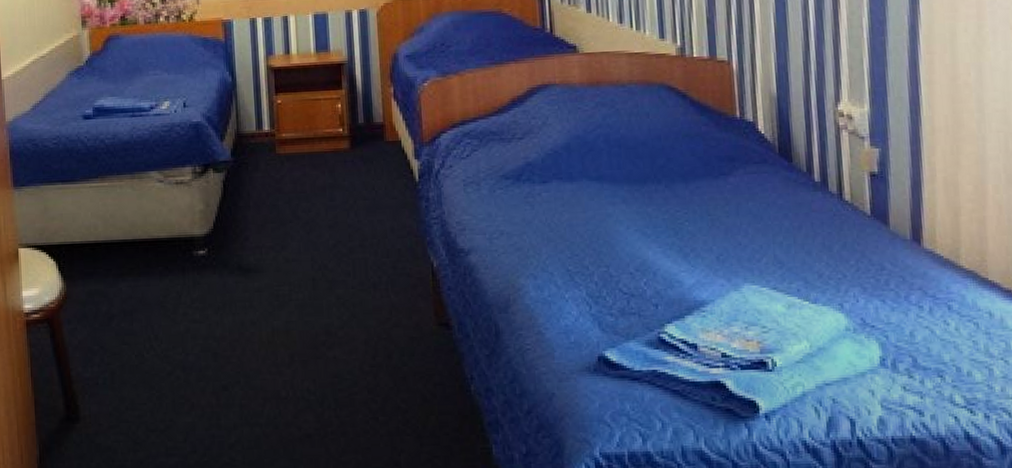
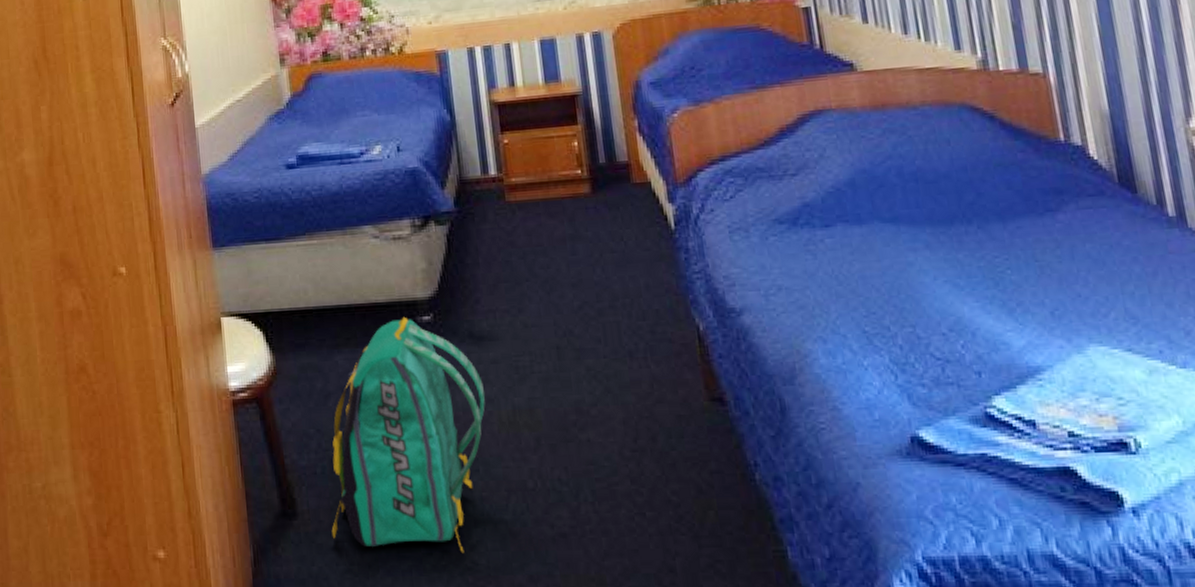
backpack: none [109,250,249,451] -> present [331,316,486,554]

